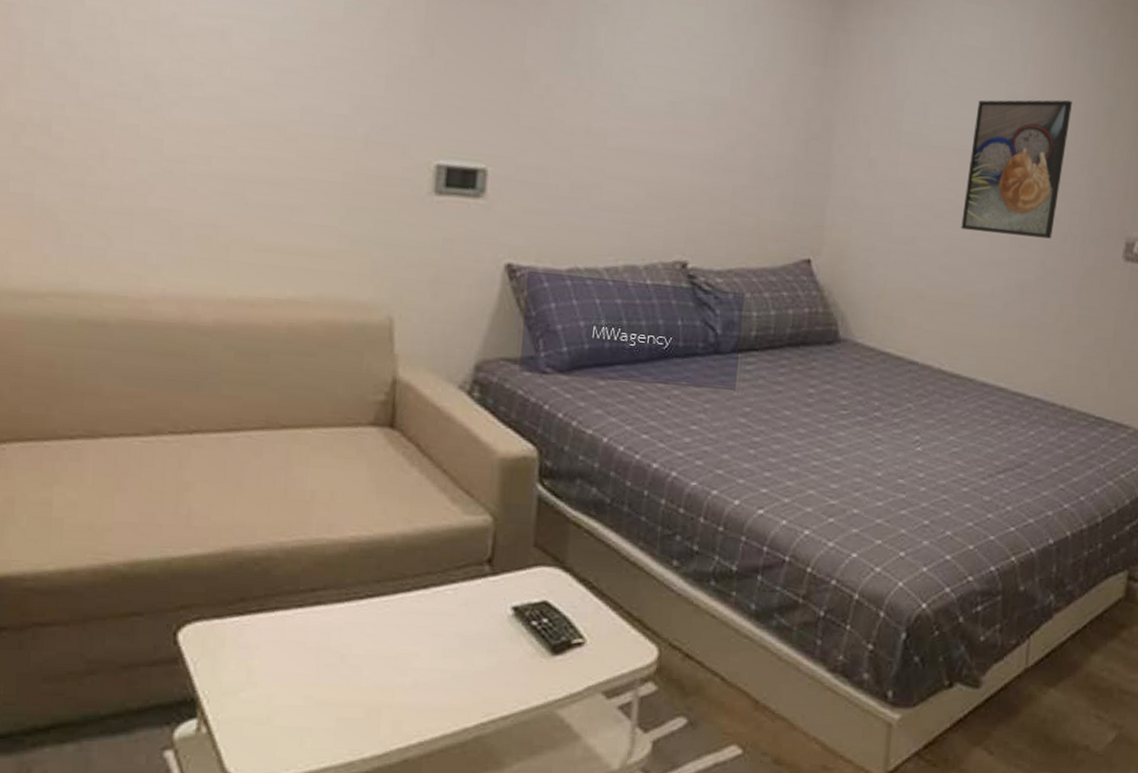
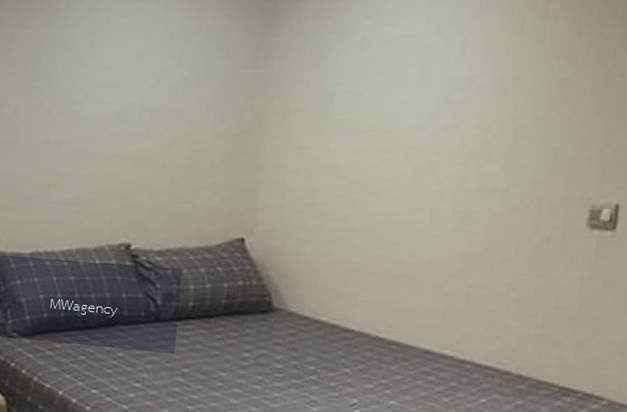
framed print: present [961,99,1072,239] -> none [397,75,520,210]

